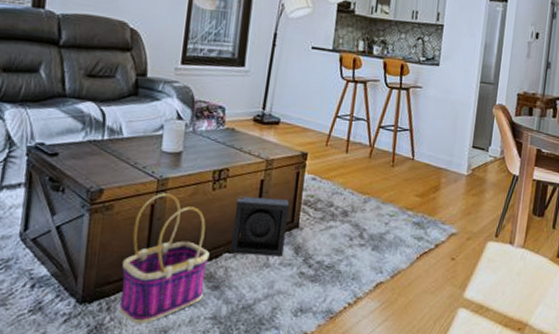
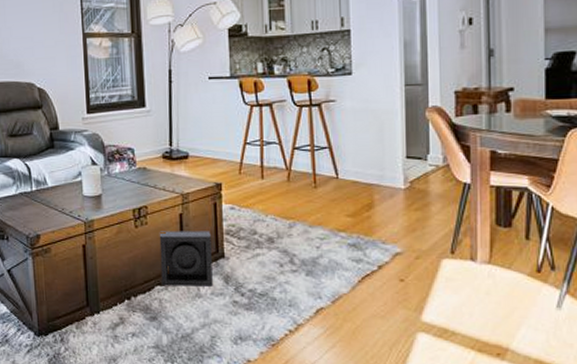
basket: present [119,193,210,324] -> none [67,234,143,353]

